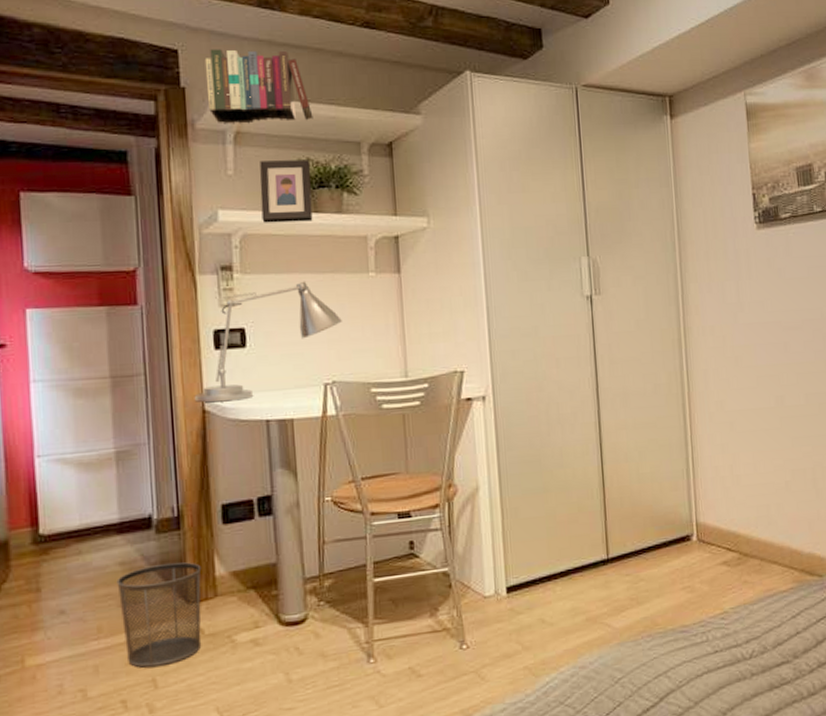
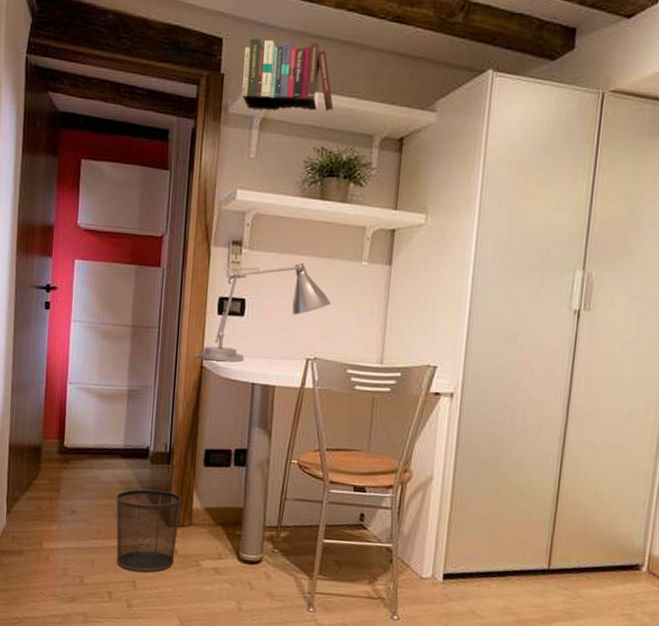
picture frame: present [260,160,313,223] -> none [274,147,324,208]

